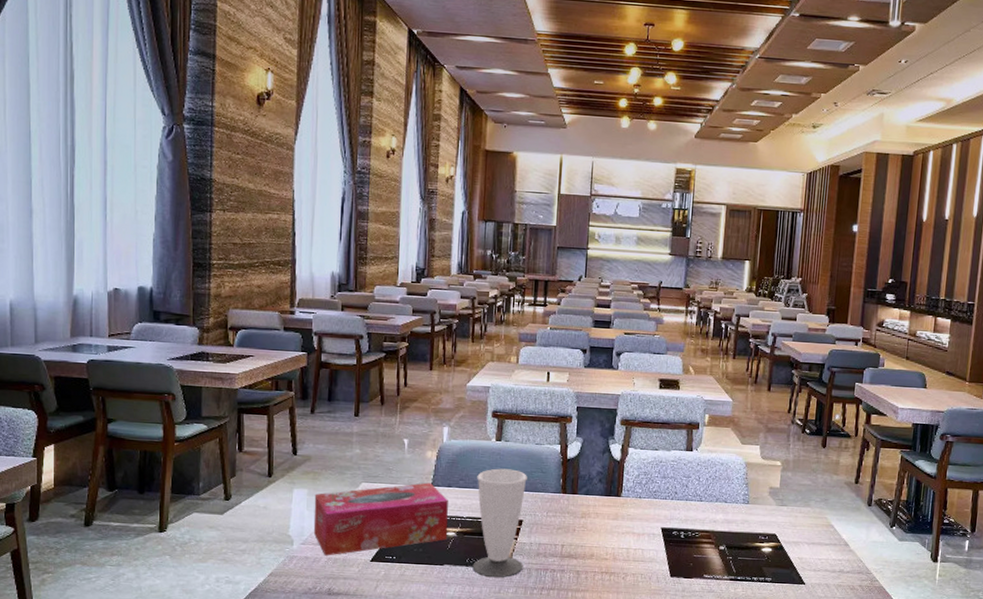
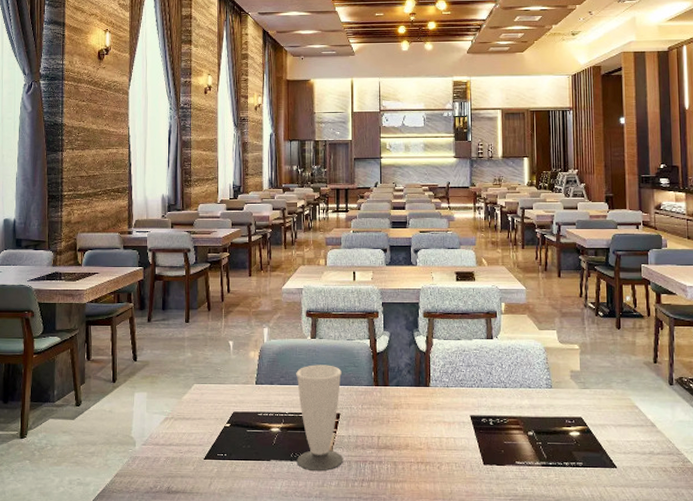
tissue box: present [313,482,448,556] -> none [153,381,273,455]

